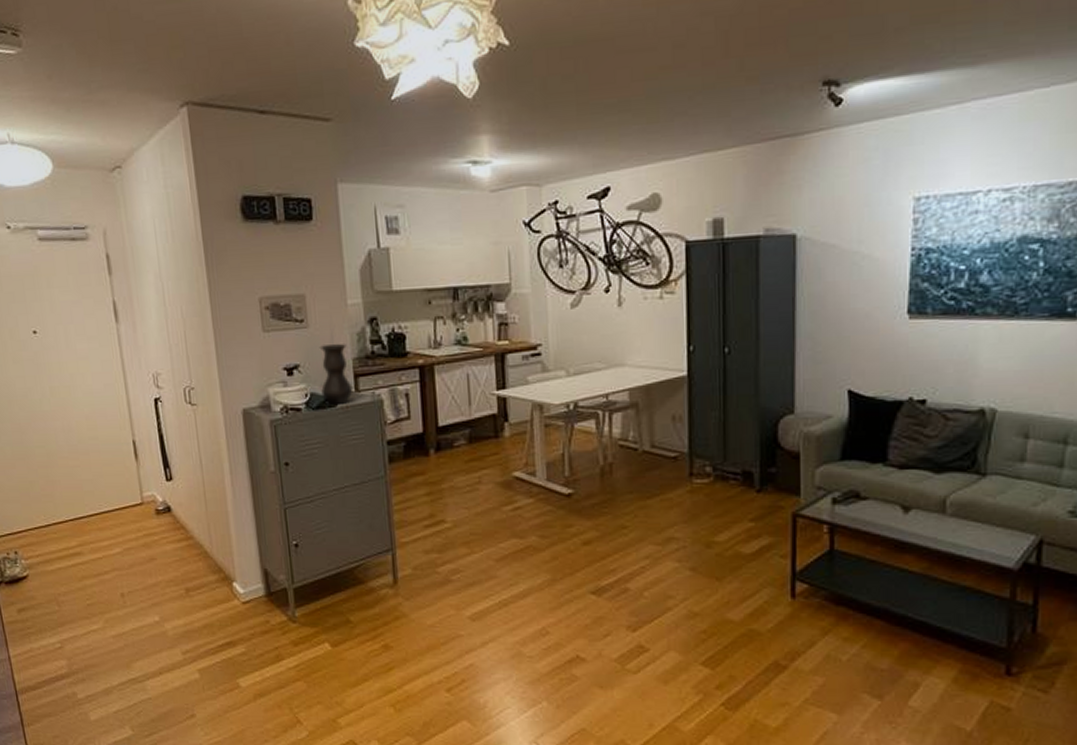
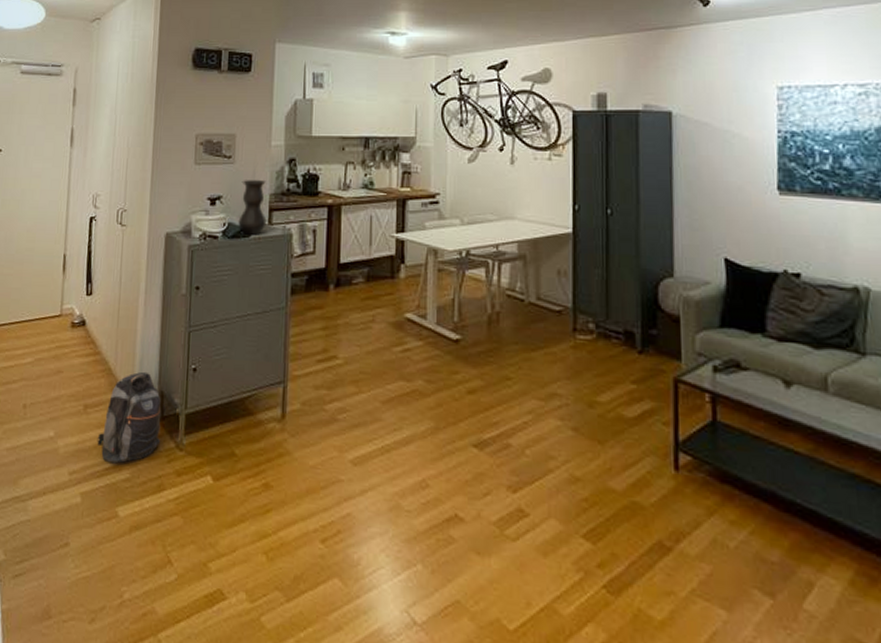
backpack: none [205,551,272,640] -> present [97,371,162,464]

